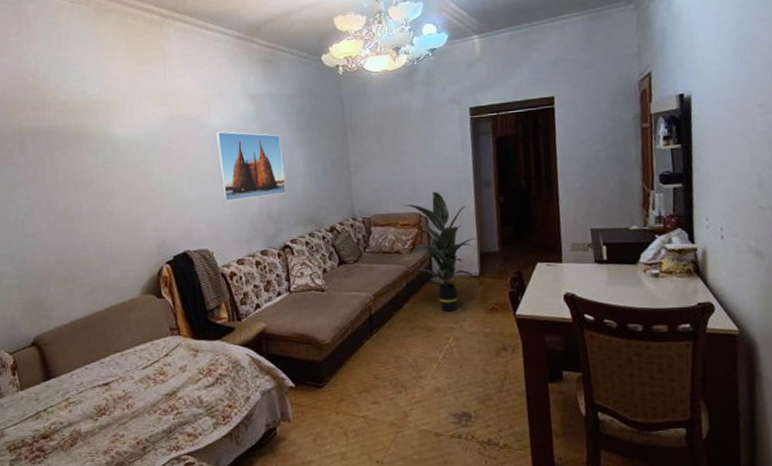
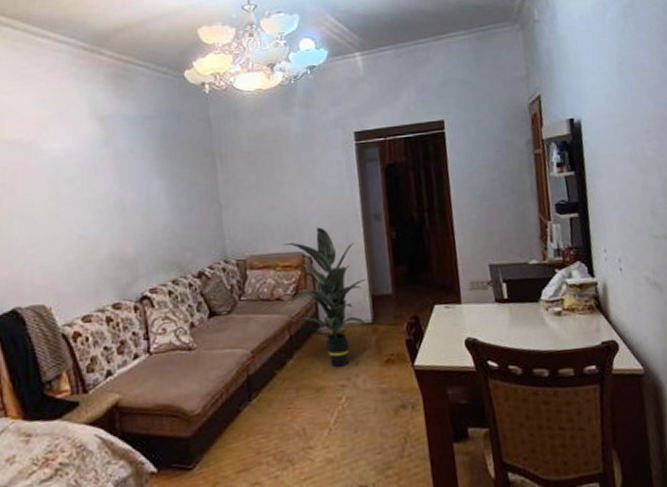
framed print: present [214,131,286,202] -> none [53,159,143,246]

